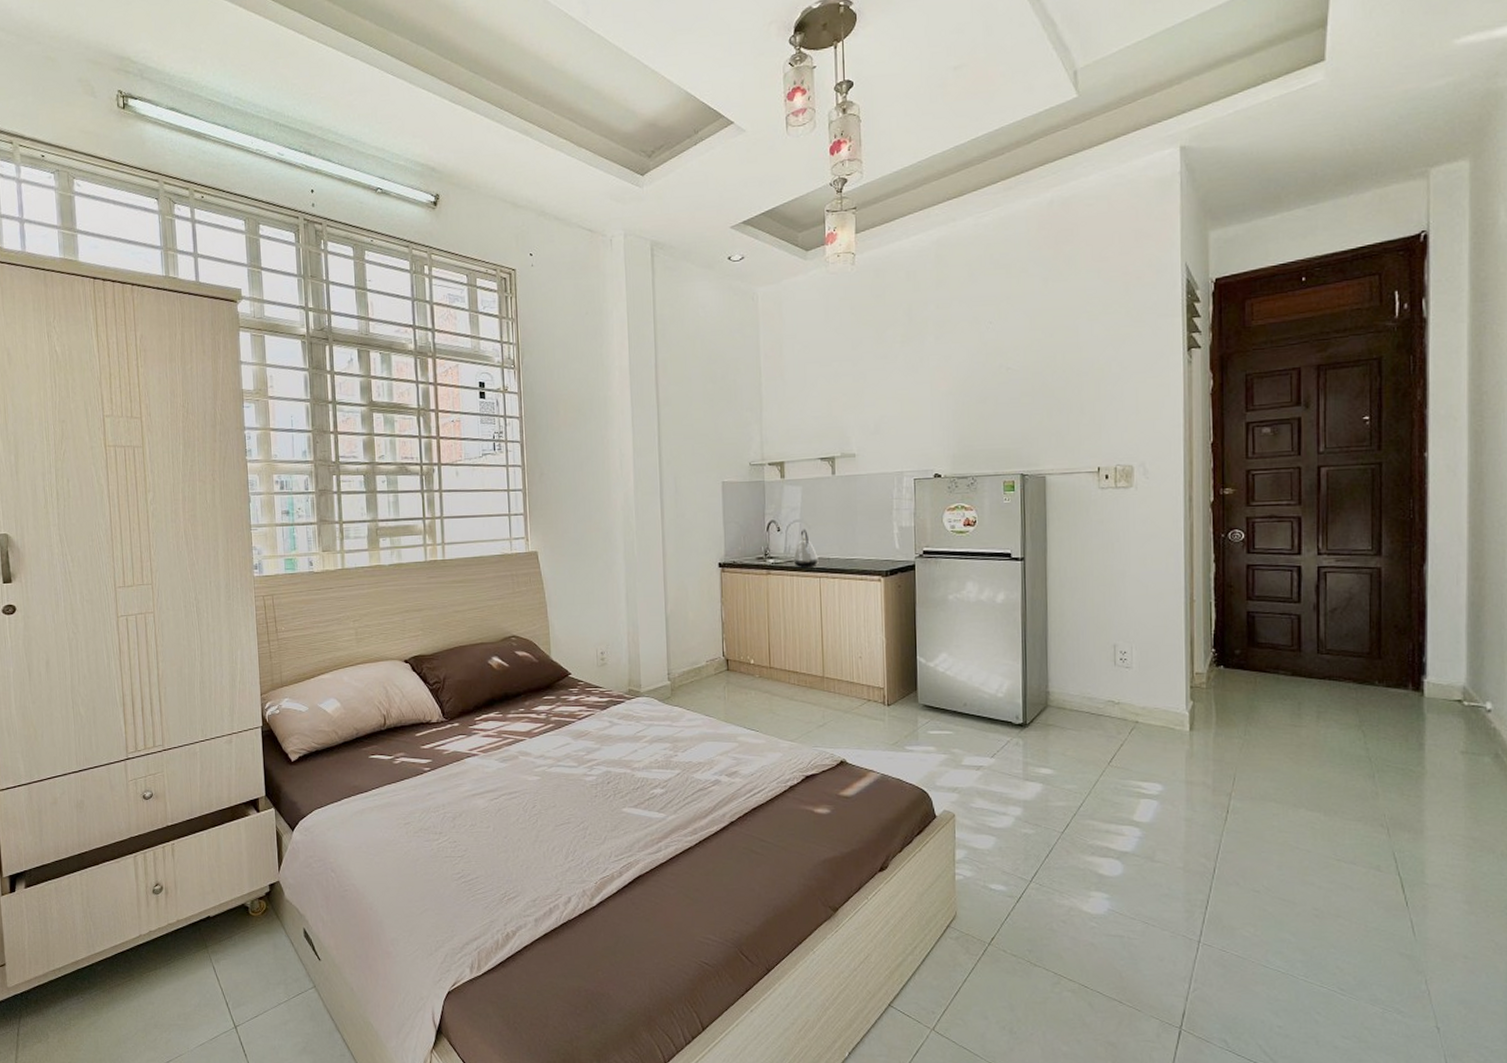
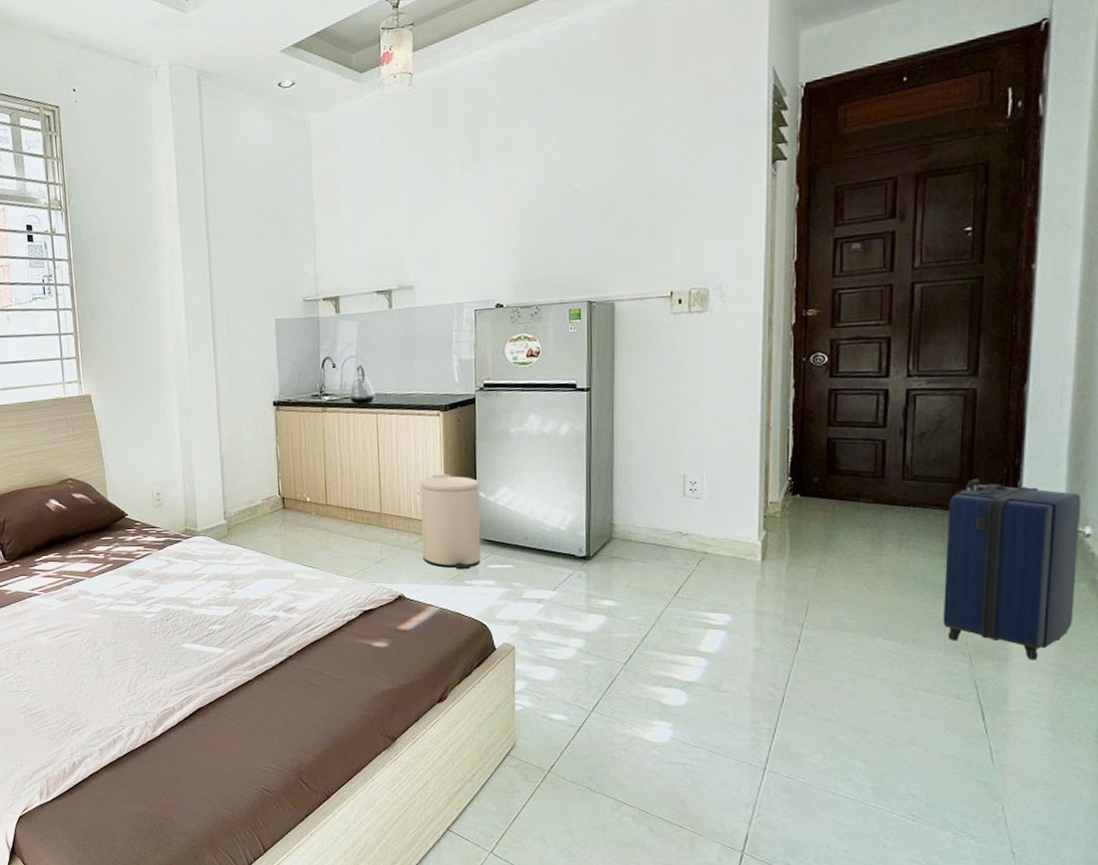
pedal bin: none [862,639,921,736] -> present [420,474,481,570]
suitcase: none [1360,654,1481,833] -> present [943,479,1081,660]

